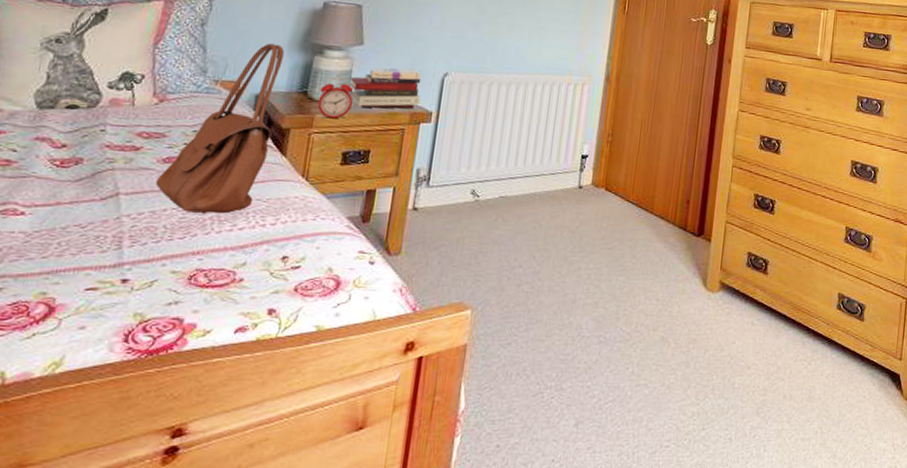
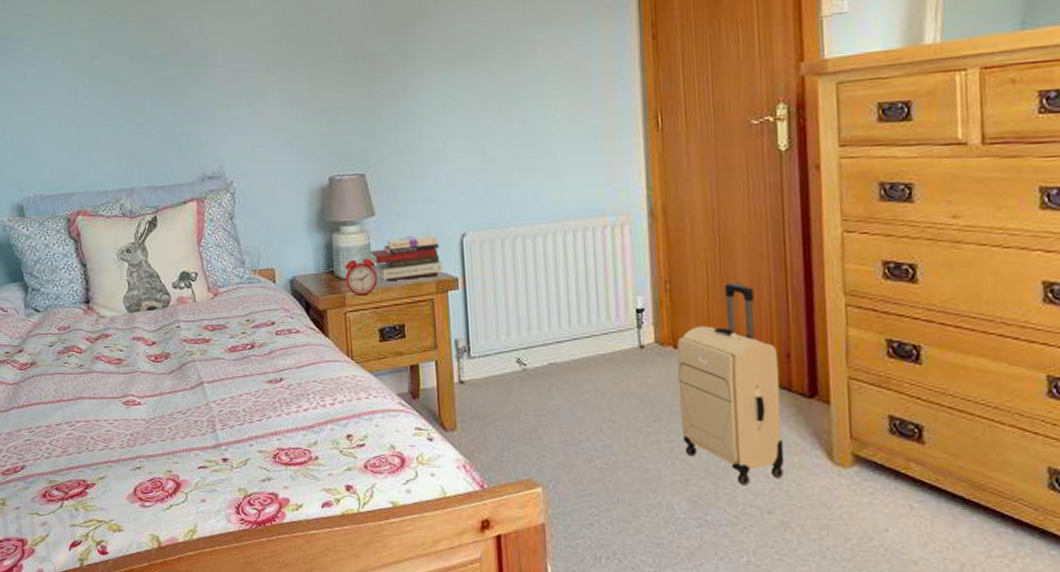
handbag: present [155,43,285,215] -> none [228,227,313,398]
suitcase: none [599,140,681,308] -> present [676,282,785,486]

